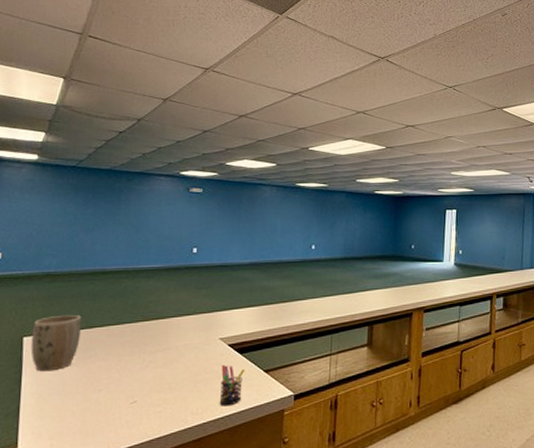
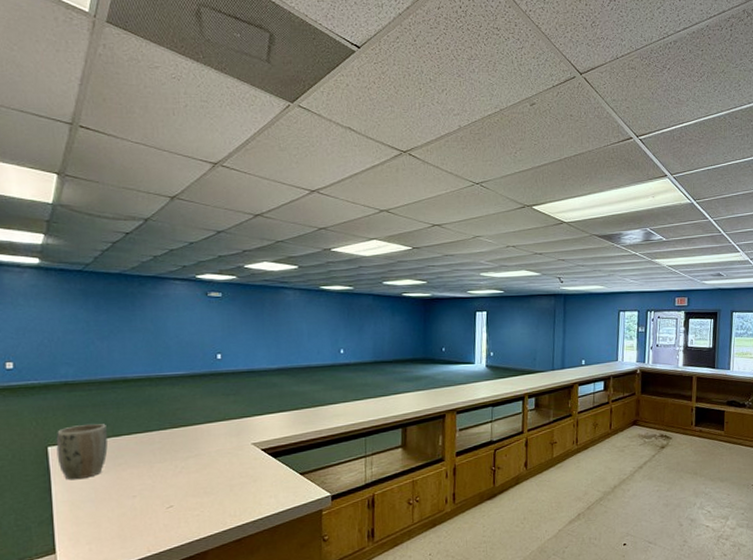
pen holder: present [219,365,245,407] -> none [256,469,281,508]

